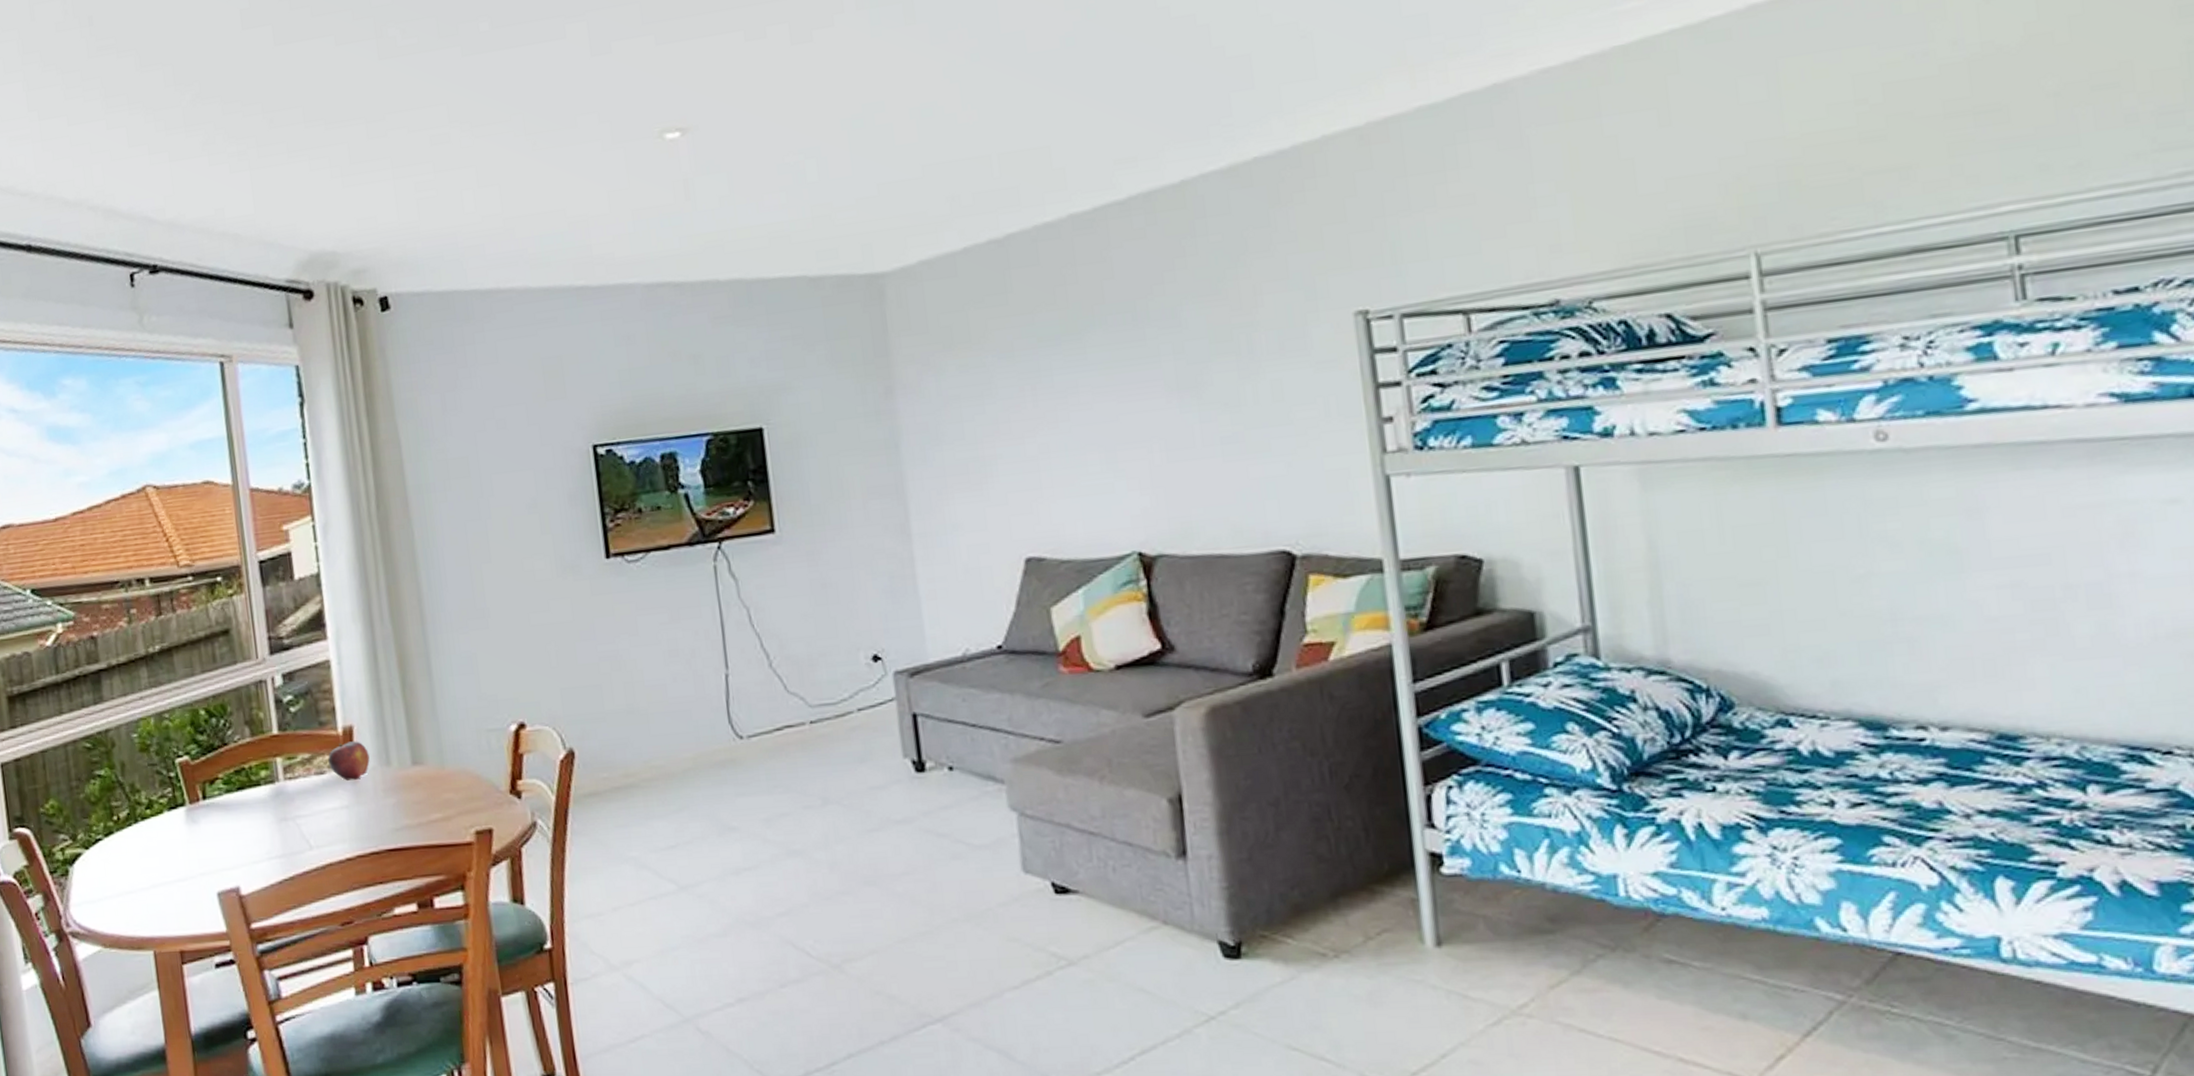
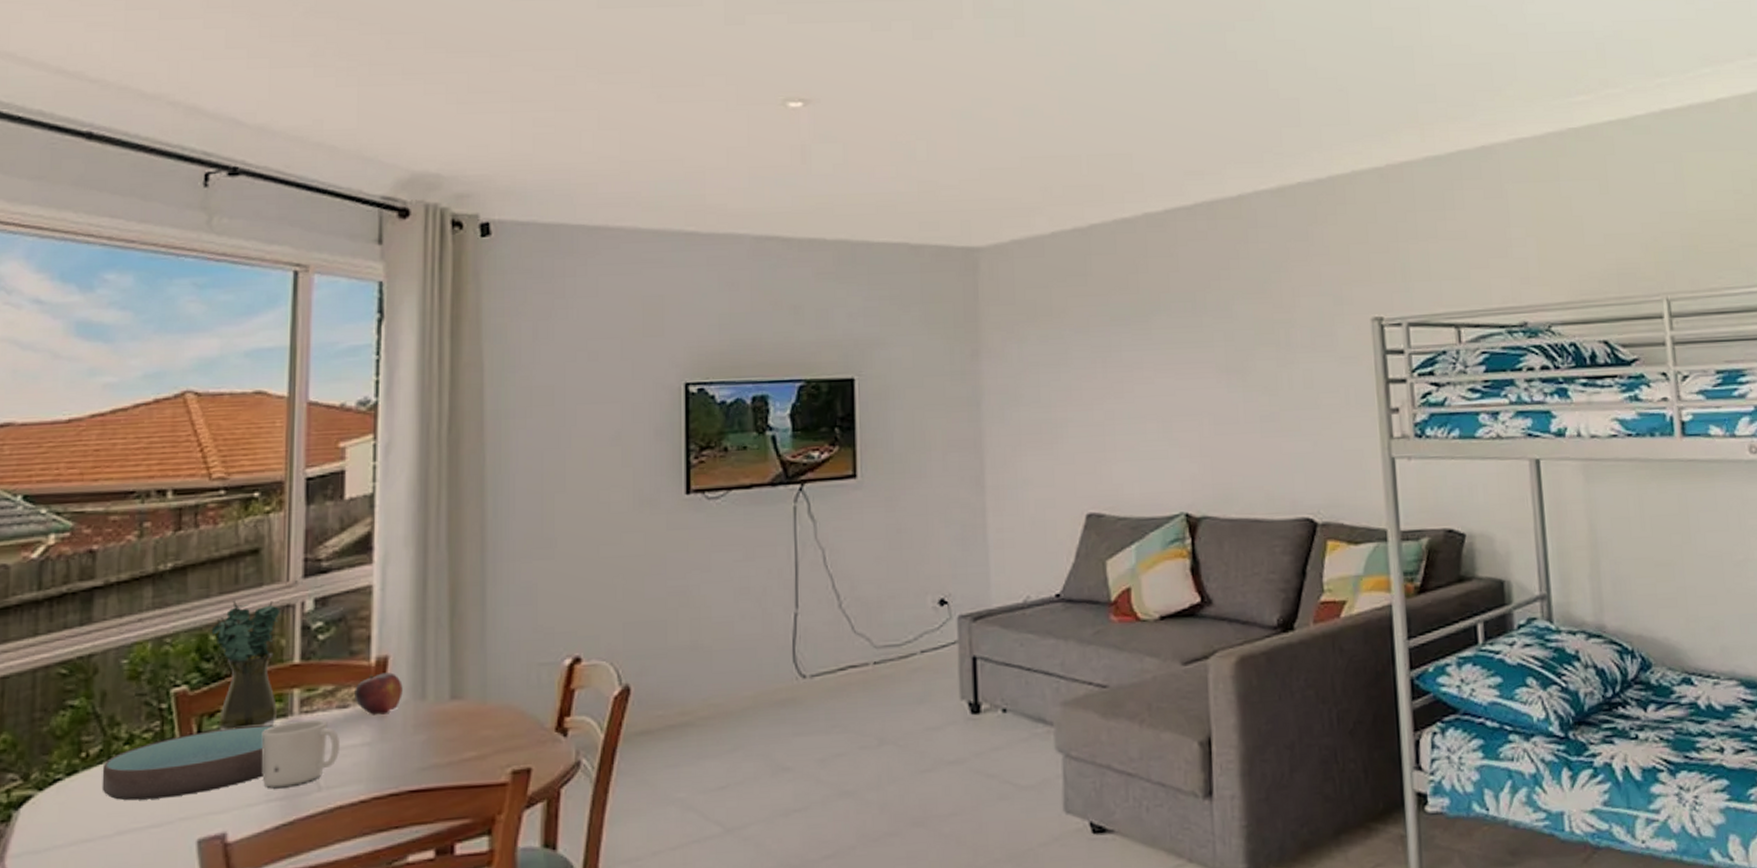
bowl: none [132,790,268,858] -> present [102,725,278,801]
vase: none [200,677,266,795] -> present [211,600,280,730]
mug: none [255,785,323,847] -> present [261,719,341,788]

